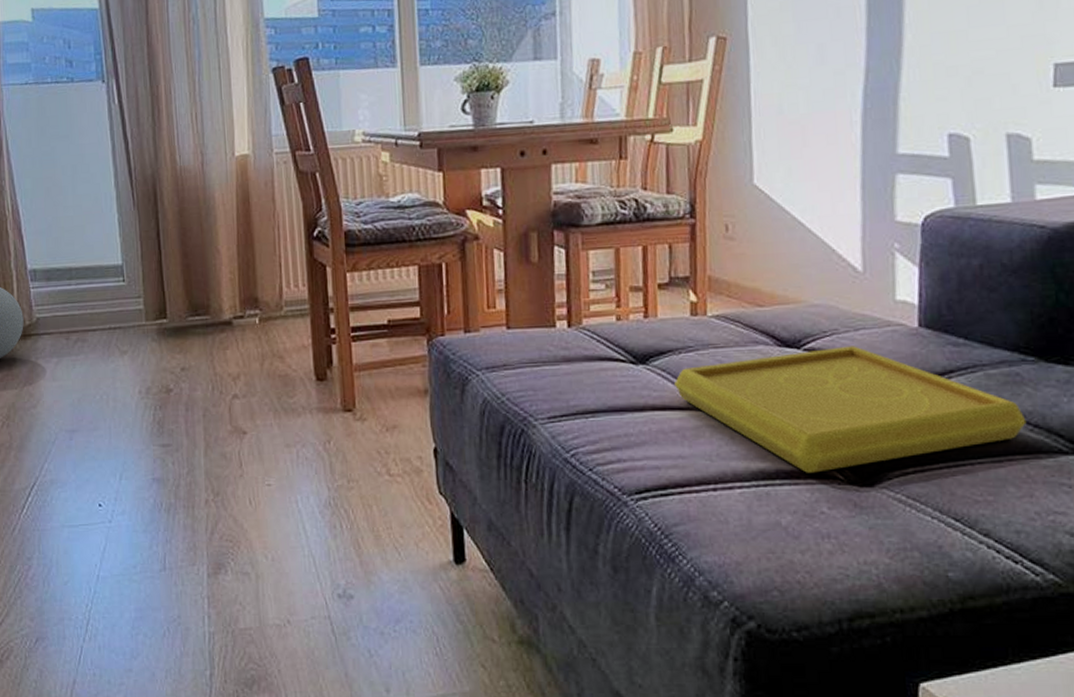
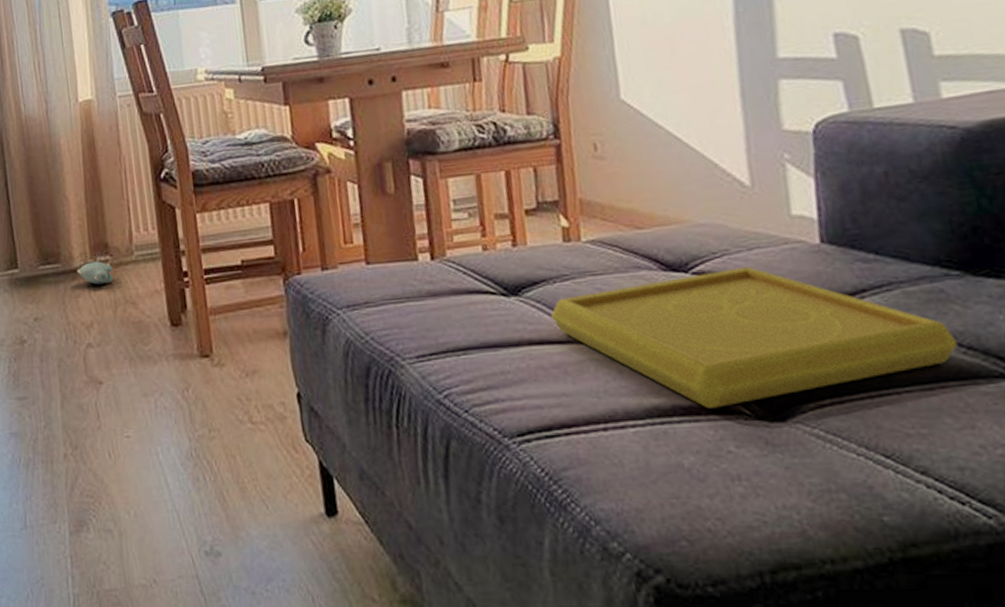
plush toy: none [226,315,262,338] -> present [77,261,114,285]

